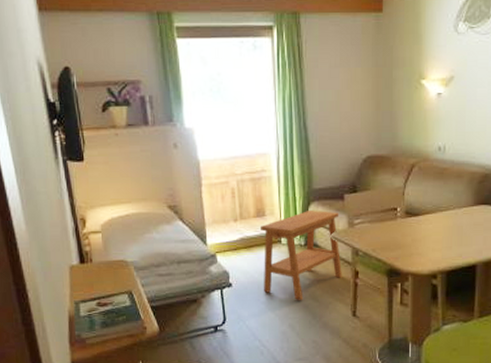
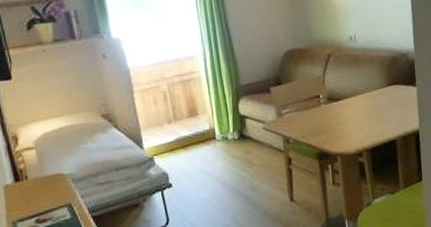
side table: present [261,209,343,300] -> none [194,104,278,192]

